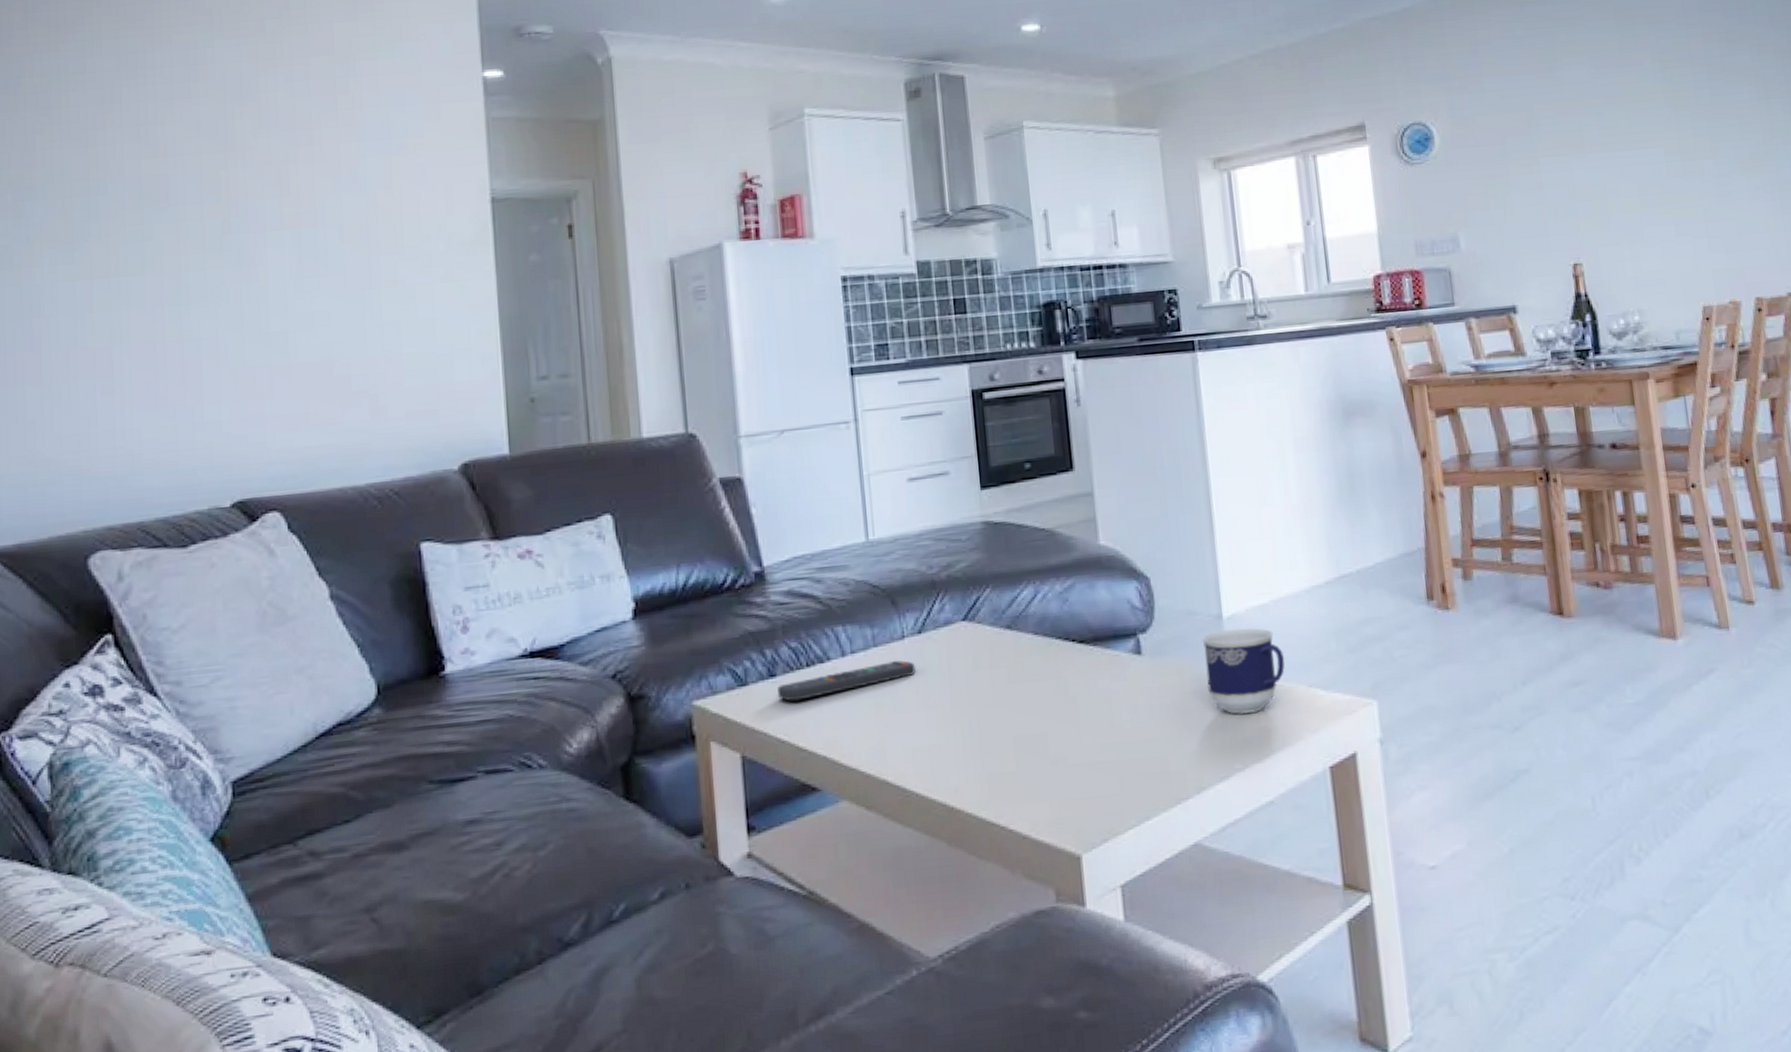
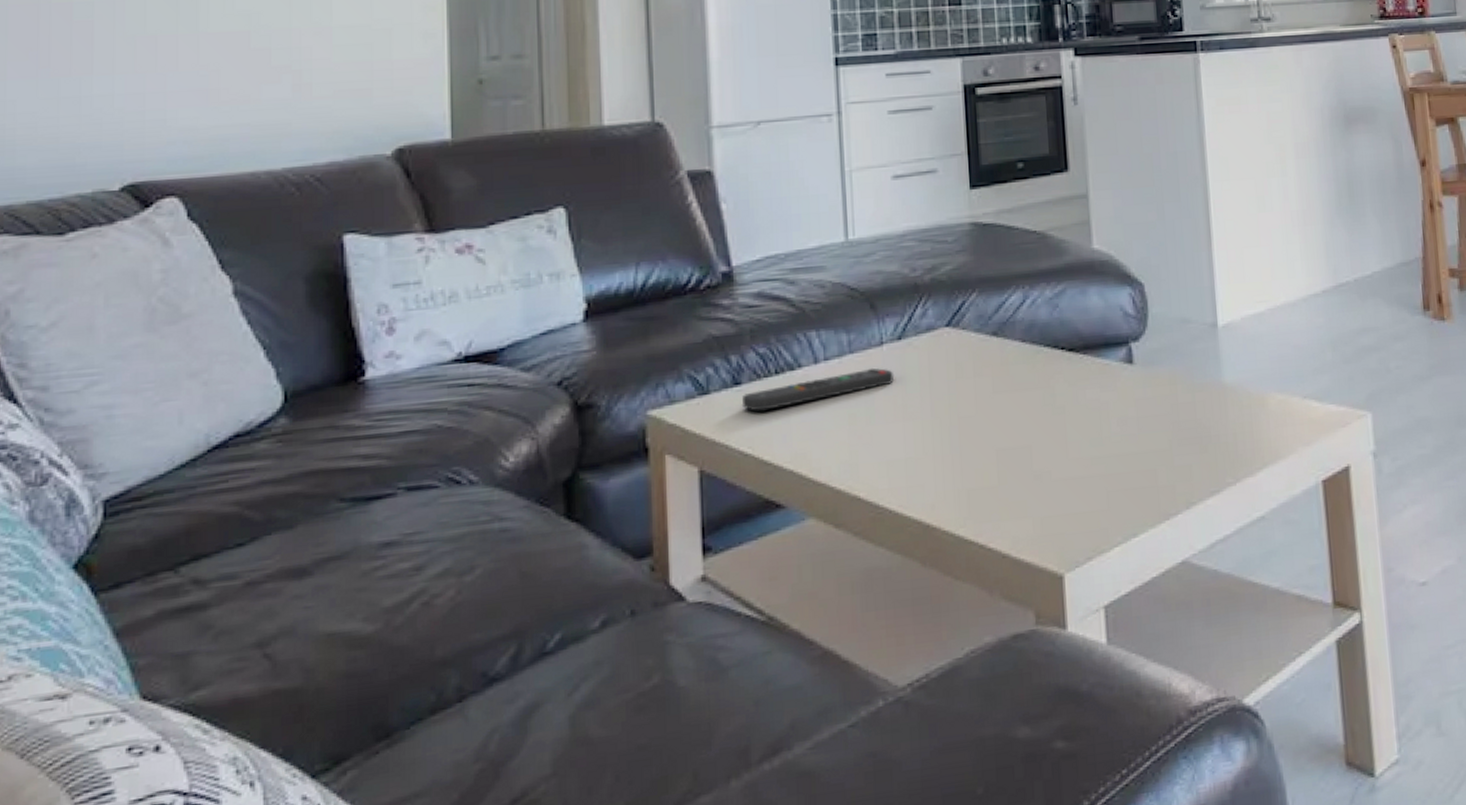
cup: present [1202,628,1285,715] -> none [1196,337,1280,427]

